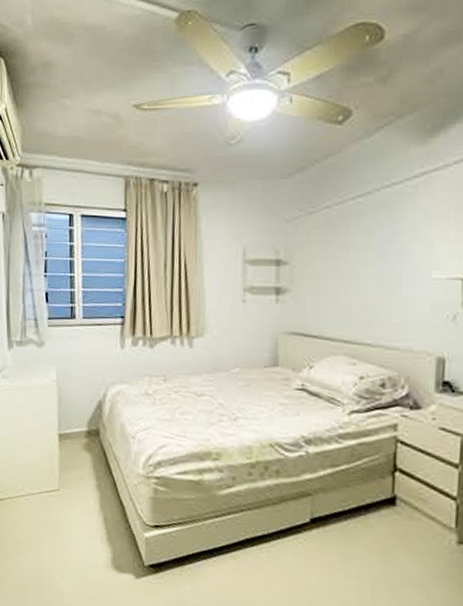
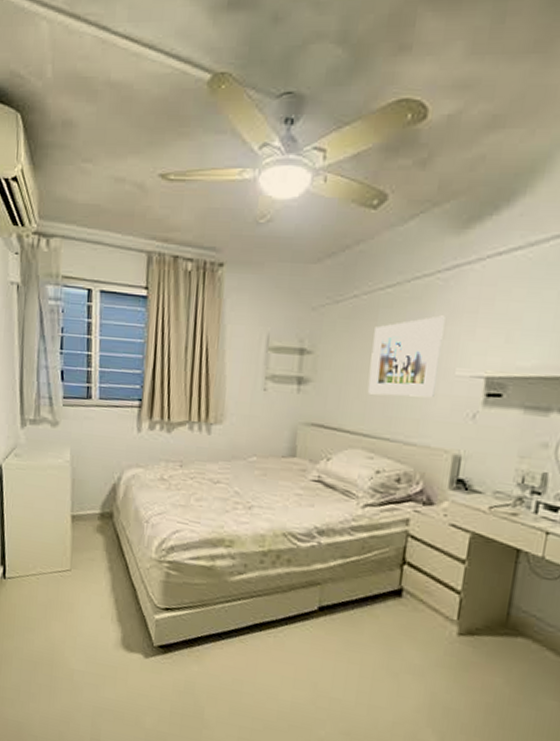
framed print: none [345,221,417,302] -> present [367,315,445,398]

